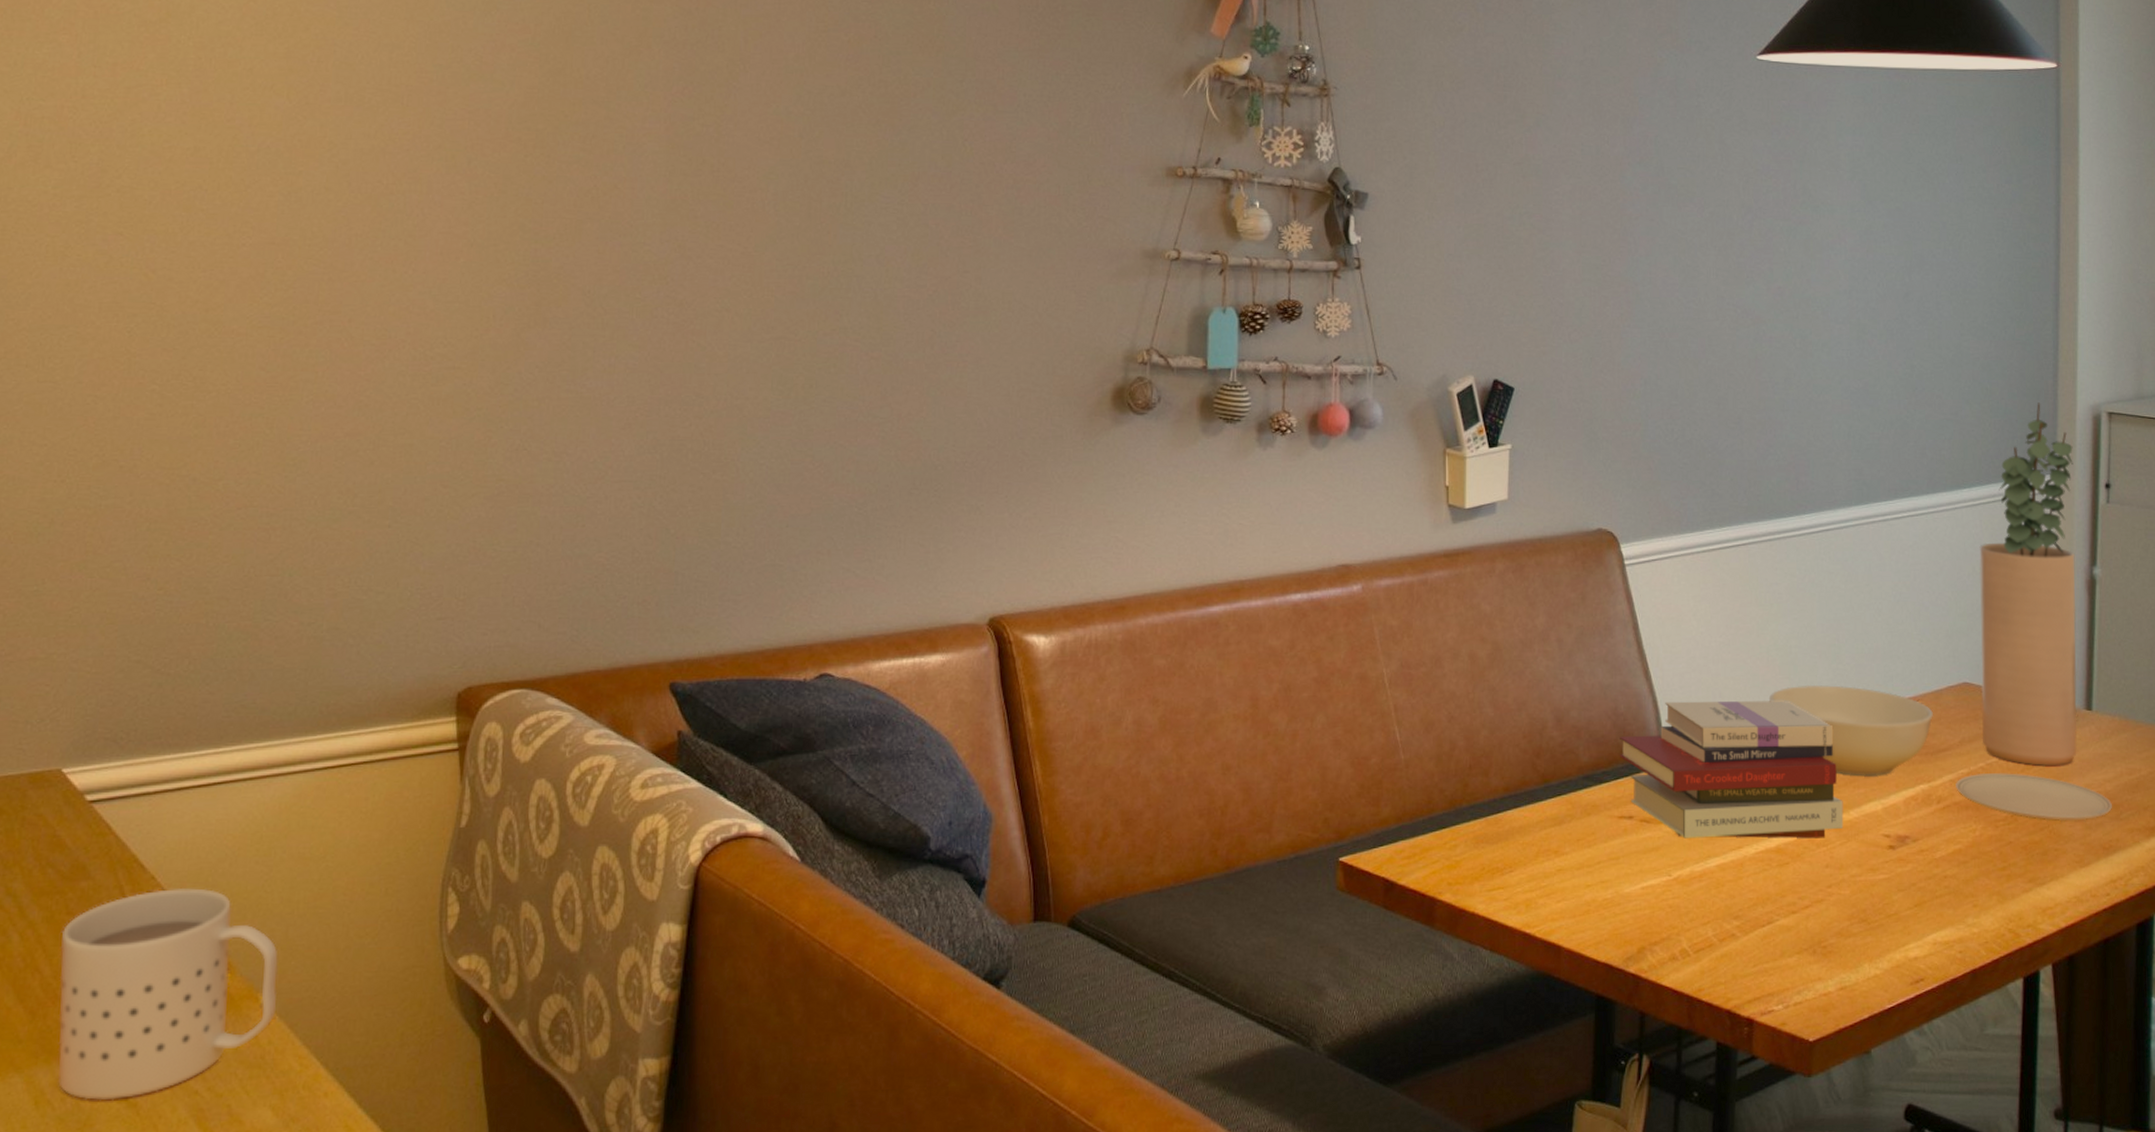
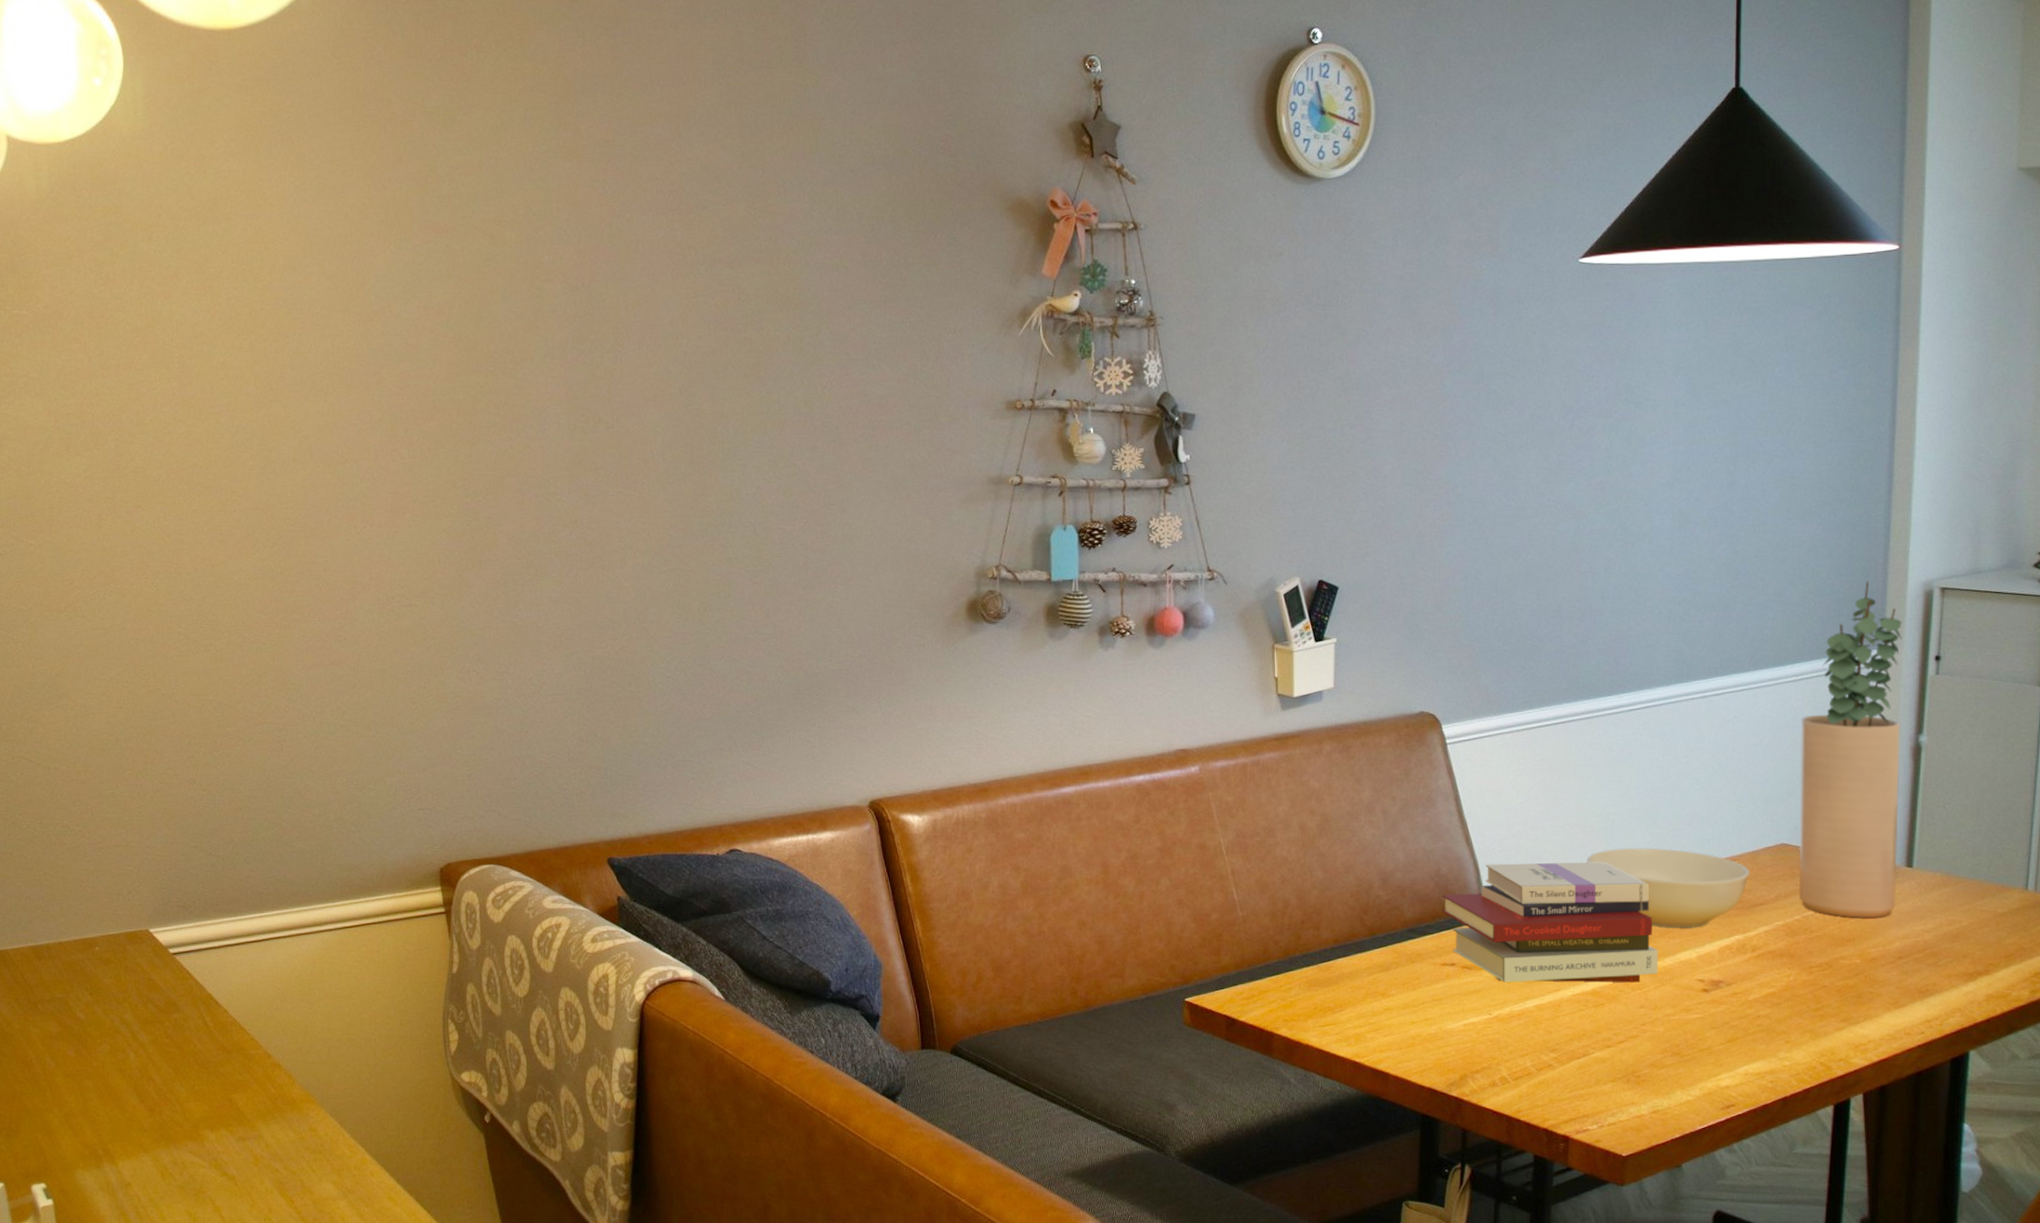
mug: present [58,888,278,1101] -> none [164,1019,329,1175]
plate: present [1956,773,2112,821] -> none [1771,924,1930,967]

